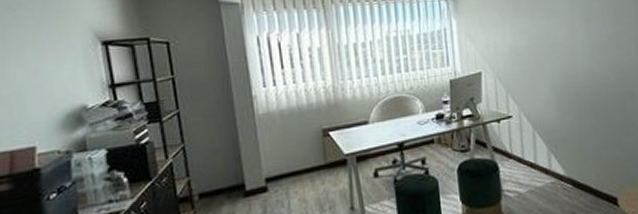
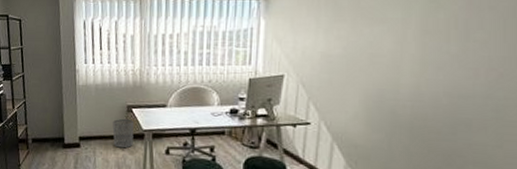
waste bin: none [307,145,335,182] -> present [112,118,134,149]

